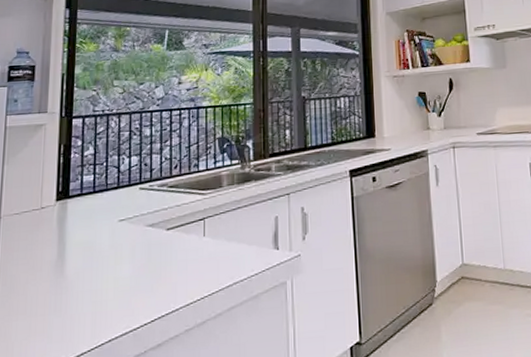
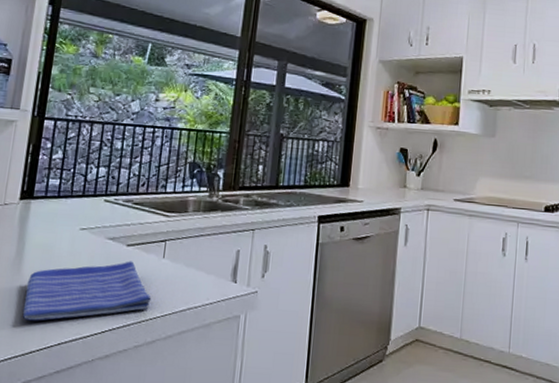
dish towel: none [70,244,197,322] -> present [22,261,152,321]

